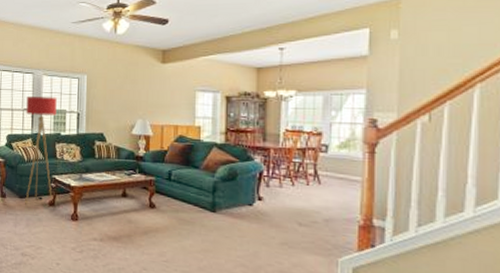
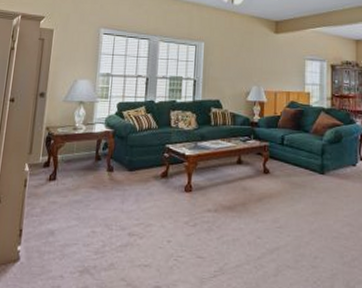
floor lamp: present [25,97,57,205] -> none [135,63,173,178]

